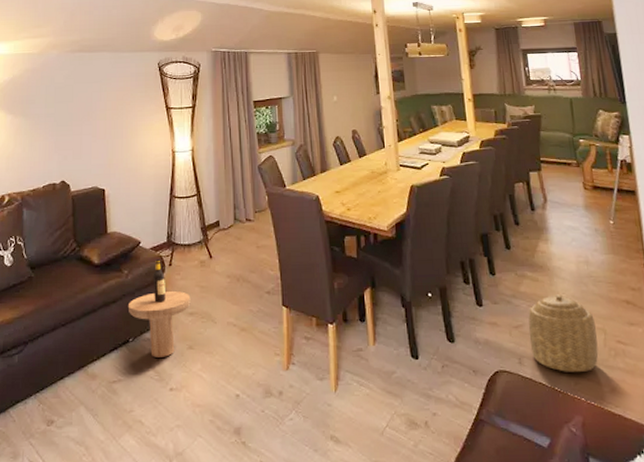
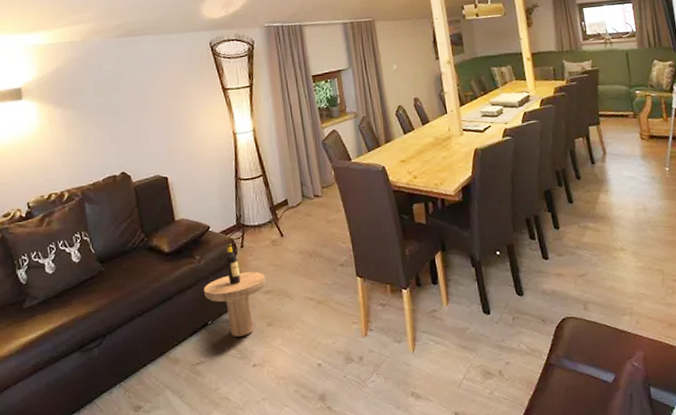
basket: present [528,294,599,372] -> none [591,241,657,313]

